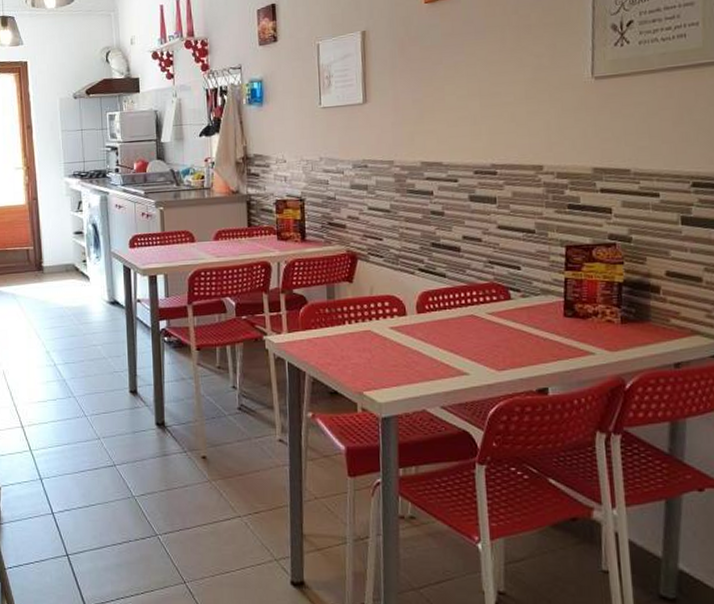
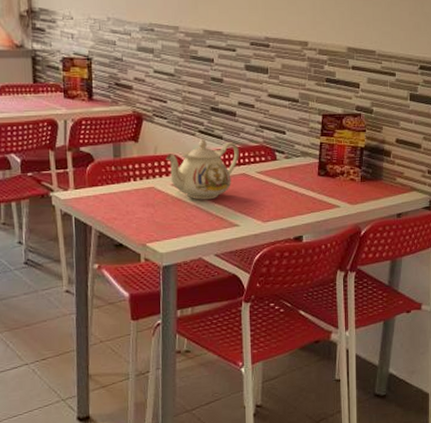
teapot: none [383,278,466,345] -> present [166,139,239,200]

